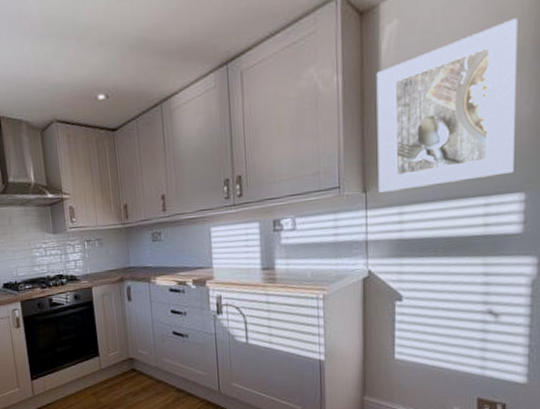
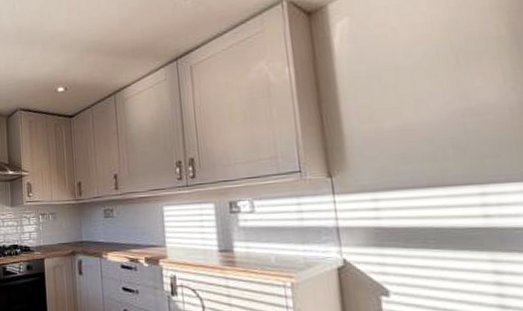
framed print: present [376,18,518,193] -> none [330,11,512,178]

